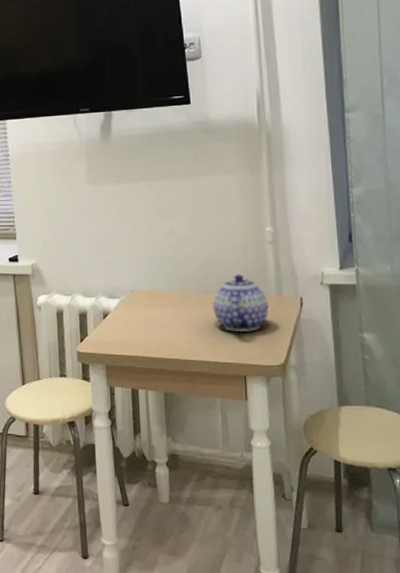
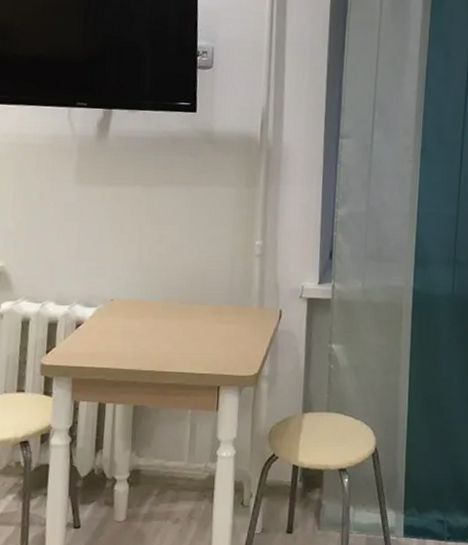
teapot: present [212,274,269,333] -> none [194,285,250,344]

